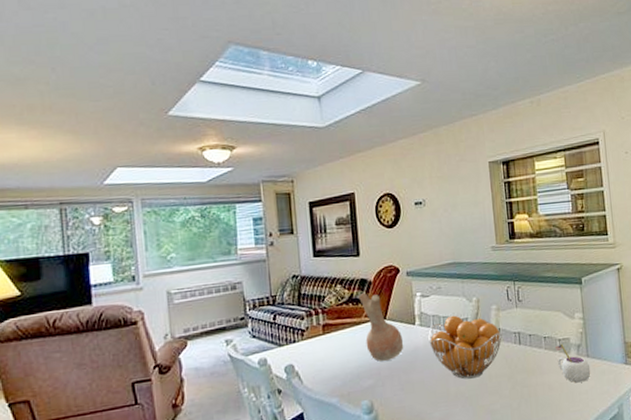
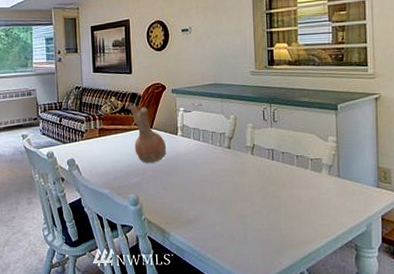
fruit basket: present [428,315,502,379] -> none [189,129,256,186]
mug: present [554,343,591,383] -> none [306,163,341,199]

